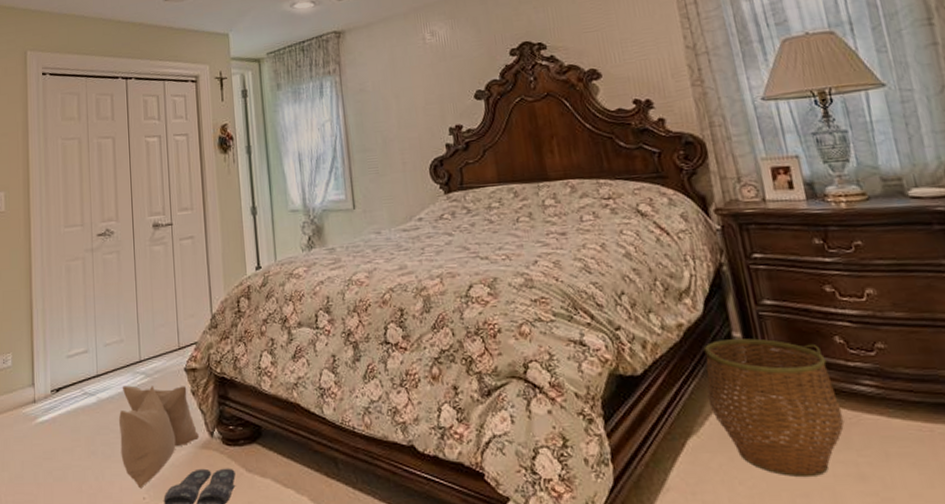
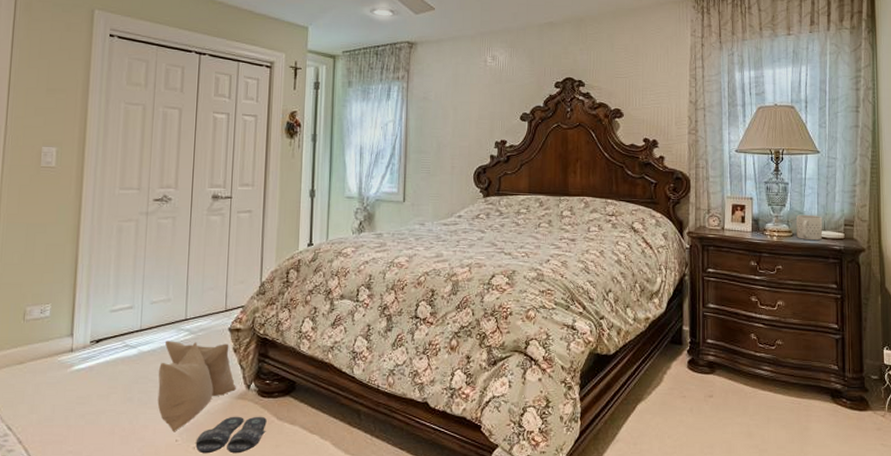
basket: present [703,338,845,477] -> none [657,332,746,433]
mug: none [869,168,915,203] -> present [797,214,823,241]

